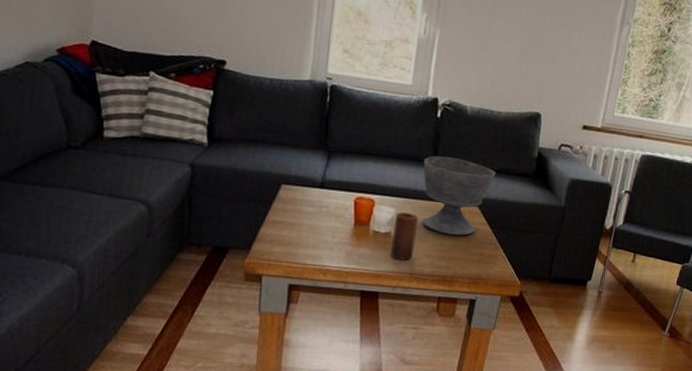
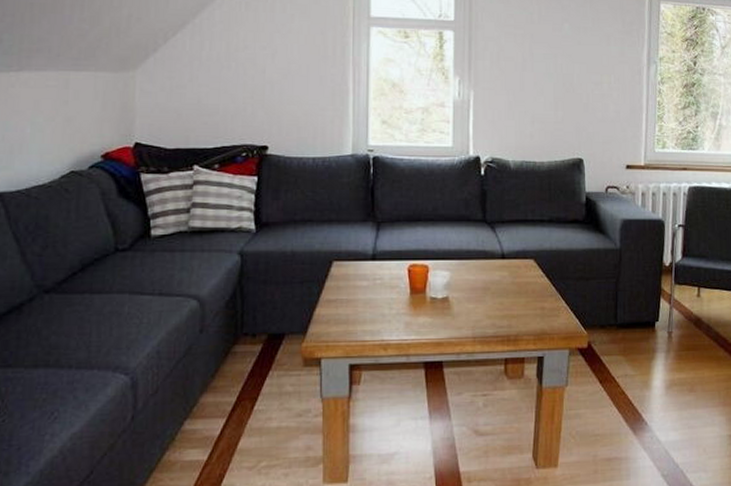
candle: present [390,212,418,261] -> none [451,275,474,324]
bowl: present [422,156,496,236] -> none [473,213,547,291]

